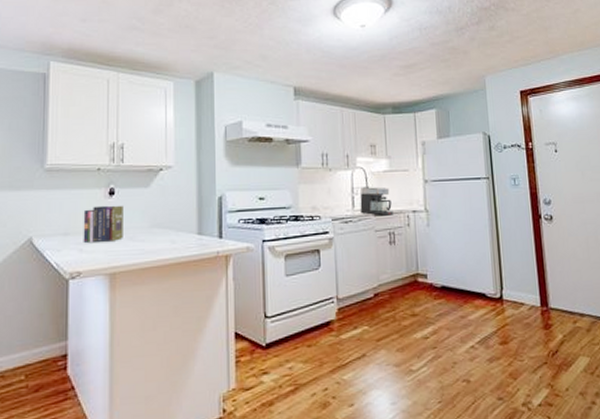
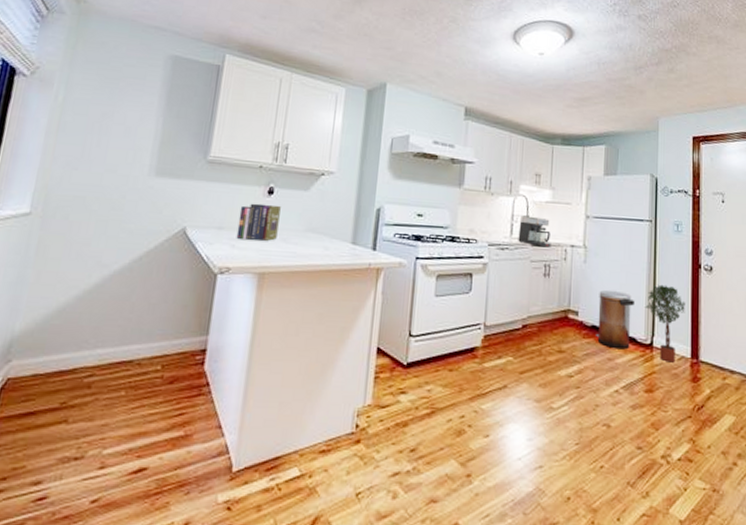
pedal bin: none [445,250,481,307] -> present [596,290,634,350]
potted tree: none [490,238,531,313] -> present [644,284,685,363]

